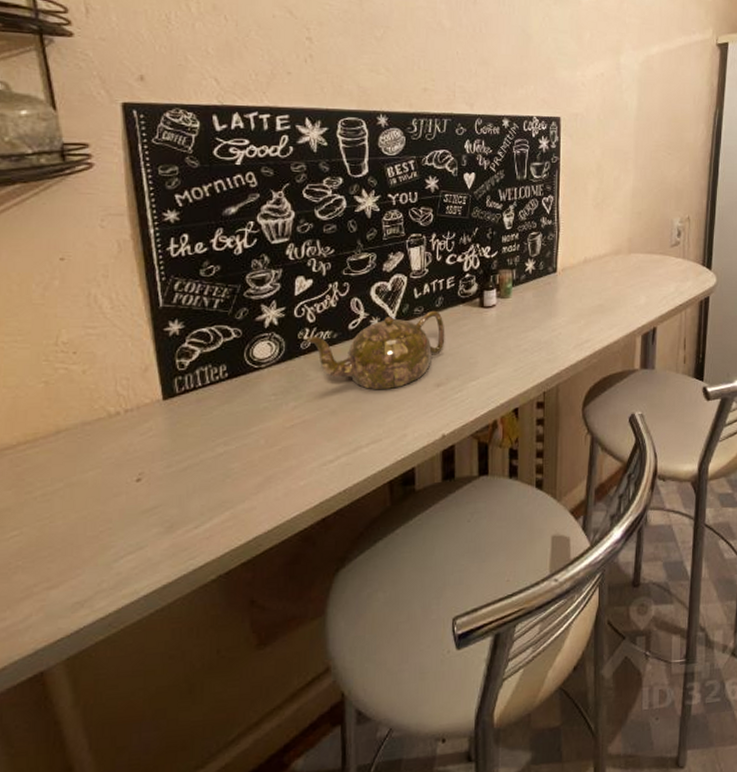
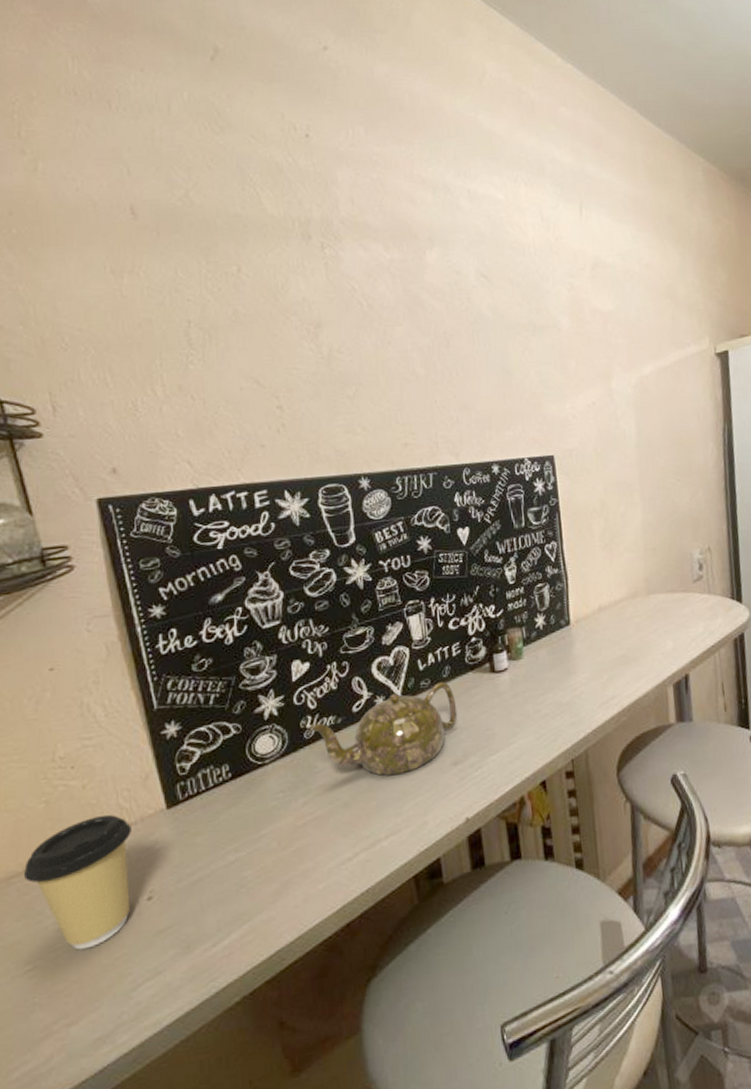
coffee cup: none [16,399,127,521] -> present [23,814,132,950]

